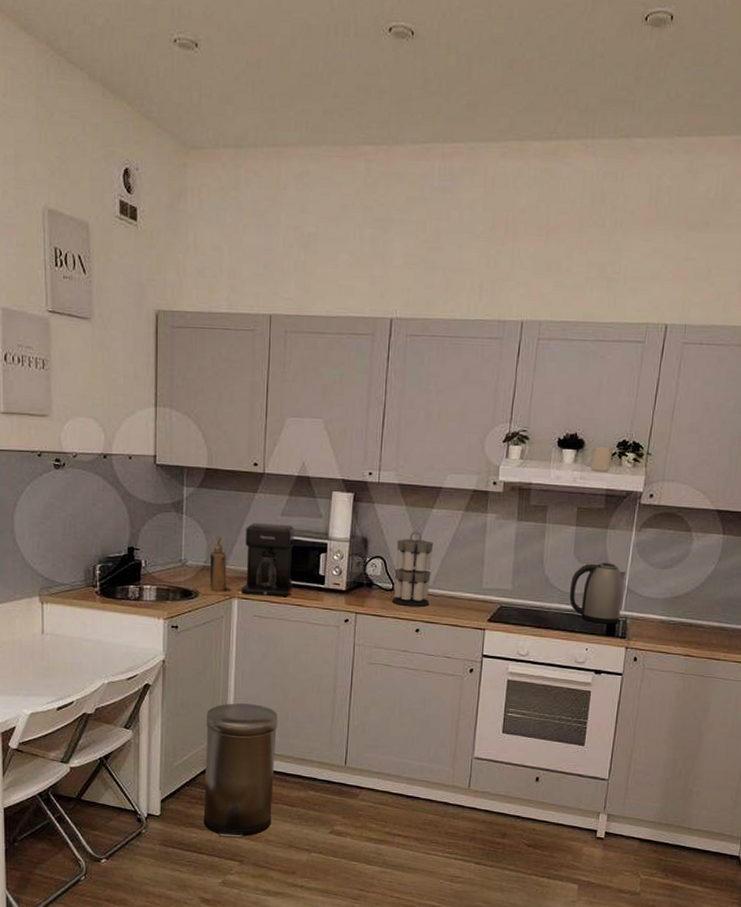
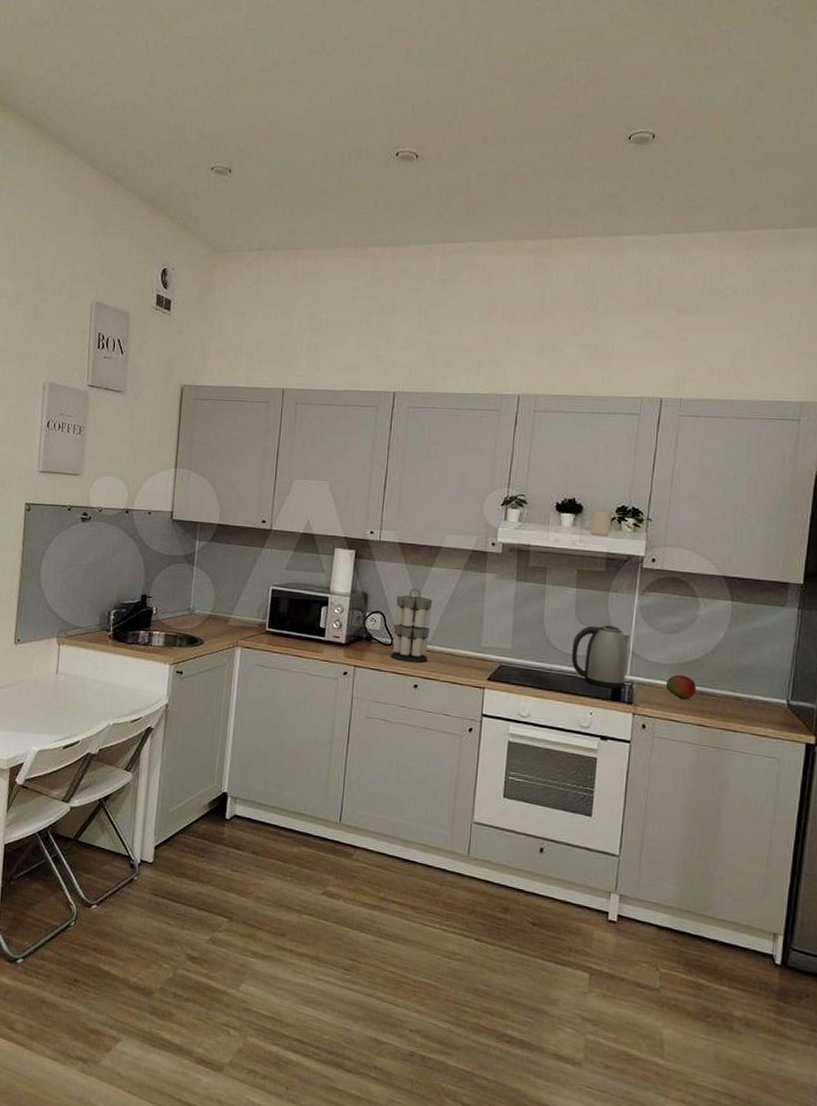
soap dispenser: present [194,536,239,596] -> none [199,587,242,645]
pedal bin: present [203,703,278,839] -> none [195,750,275,894]
coffee maker: present [242,523,295,598] -> none [245,576,298,648]
fruit: none [657,608,686,632] -> present [665,674,697,700]

